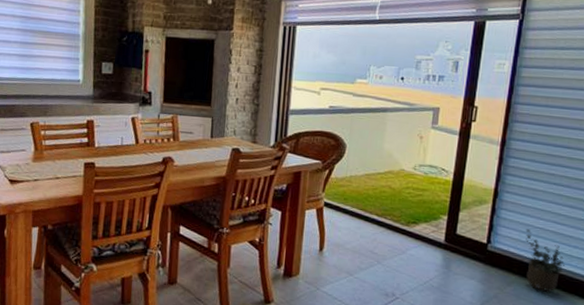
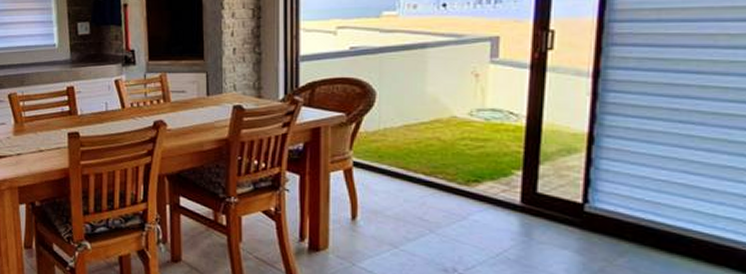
potted plant: present [525,229,565,292] -> none [640,182,705,264]

